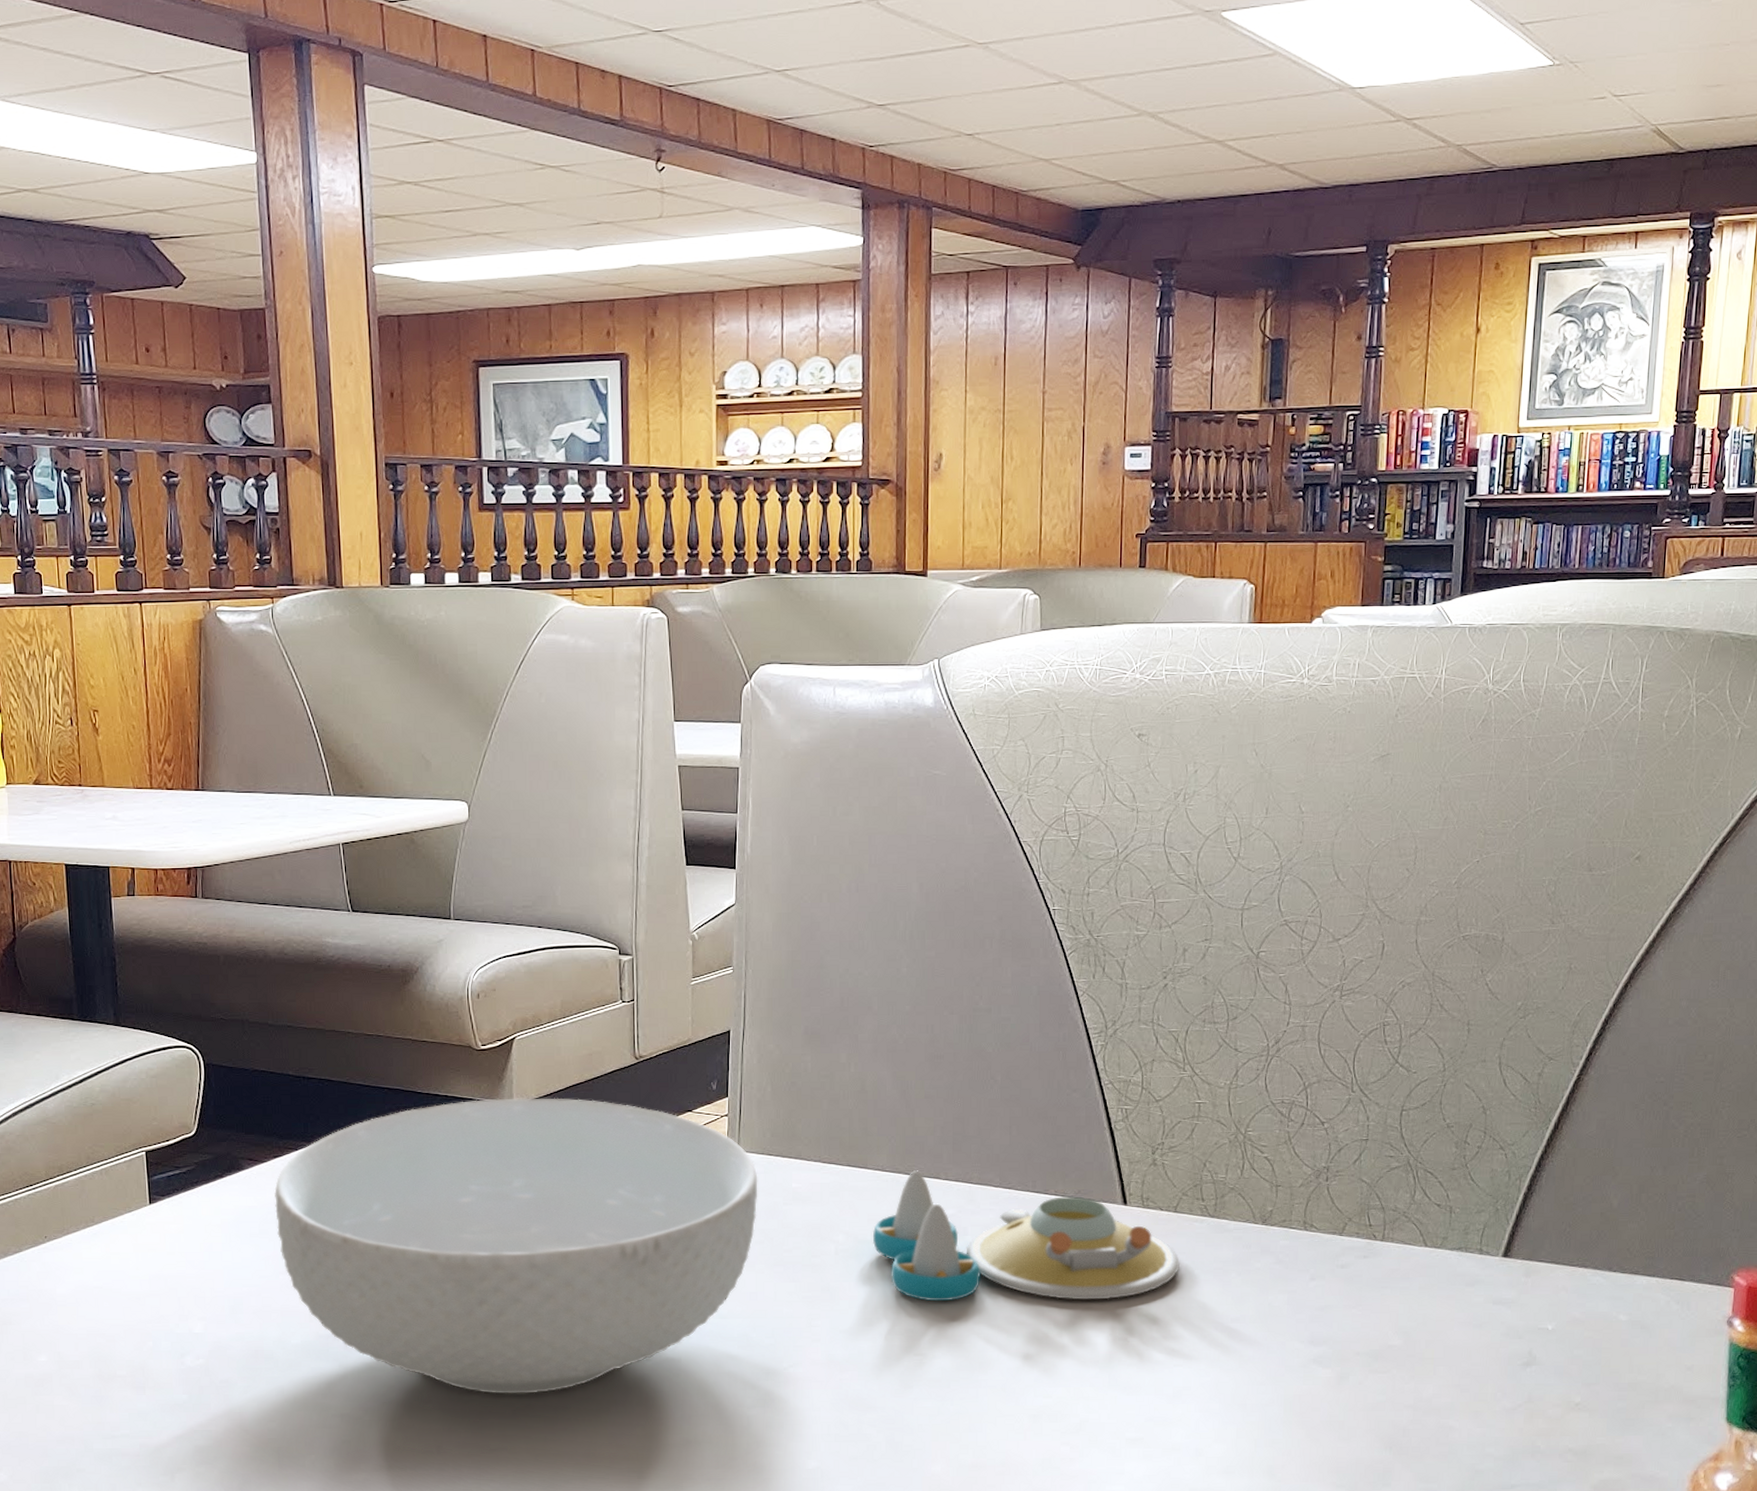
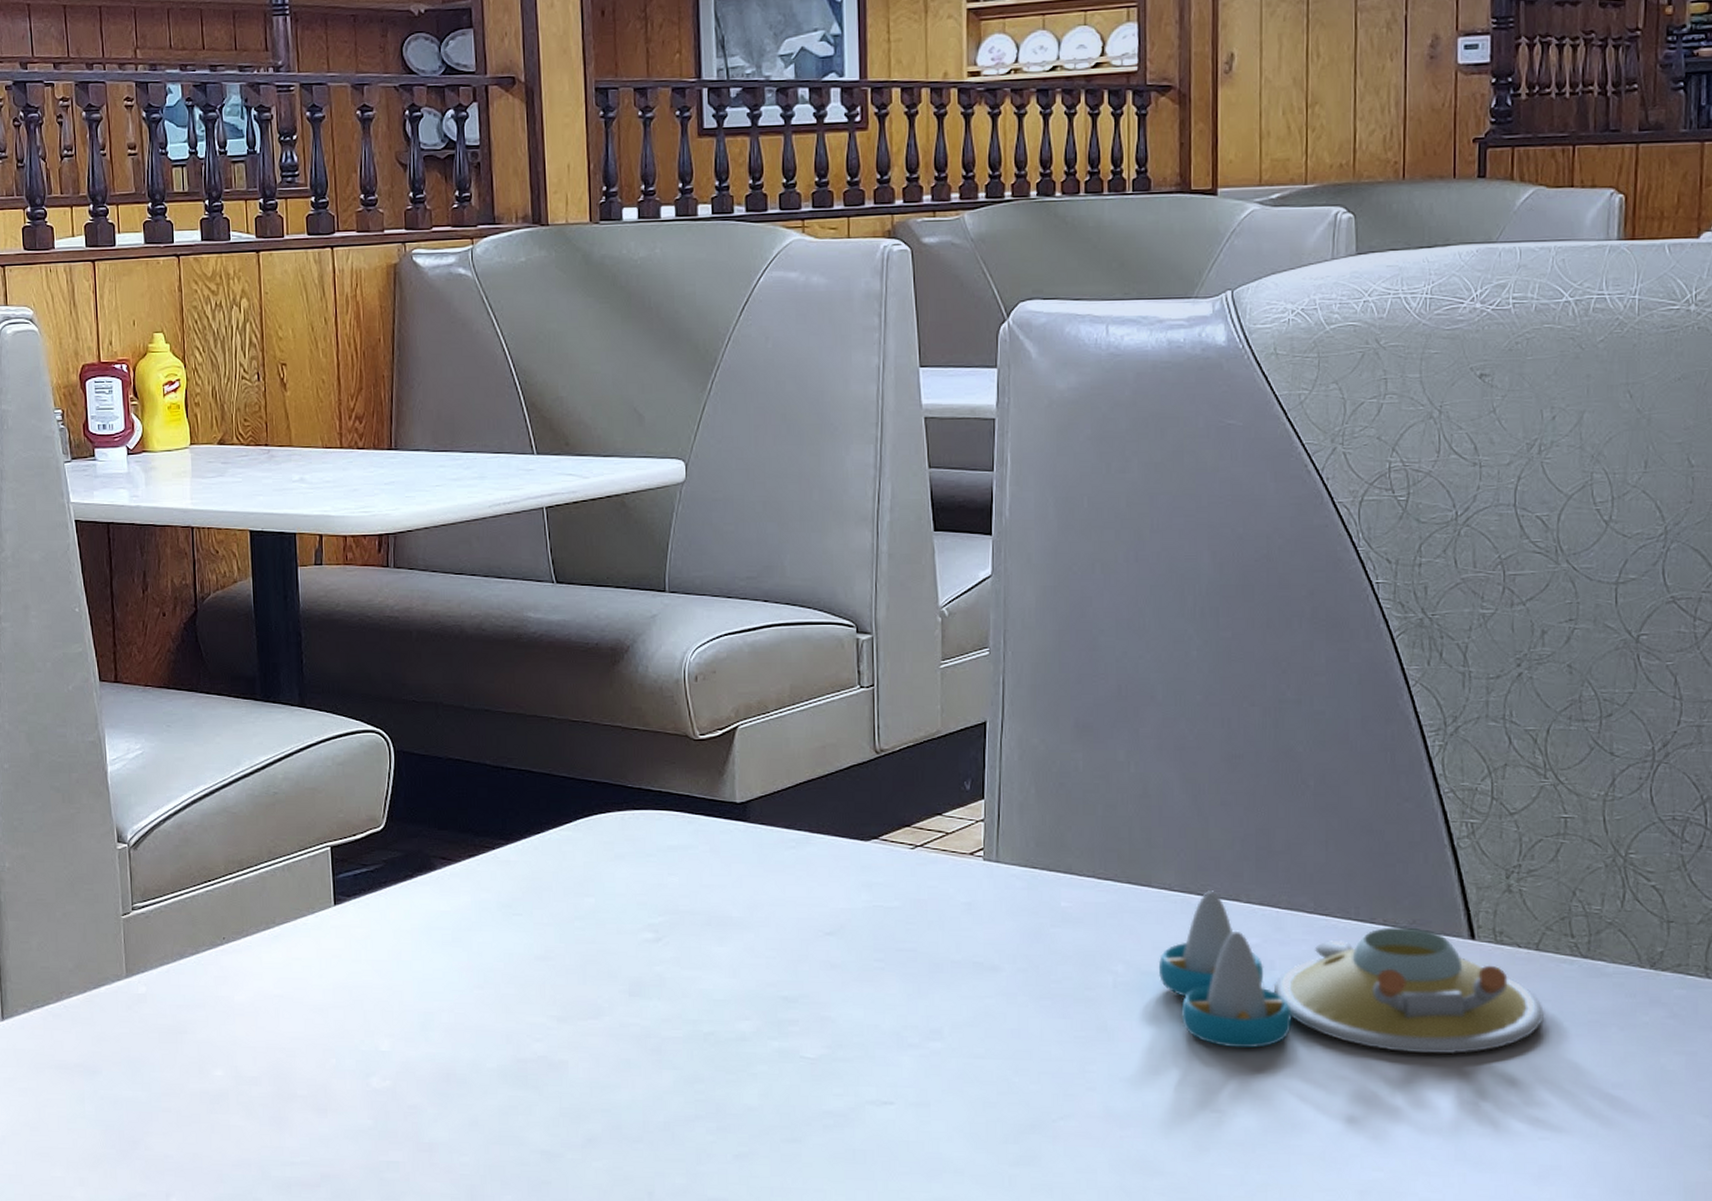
cereal bowl: present [274,1098,758,1394] -> none [469,795,1021,1137]

